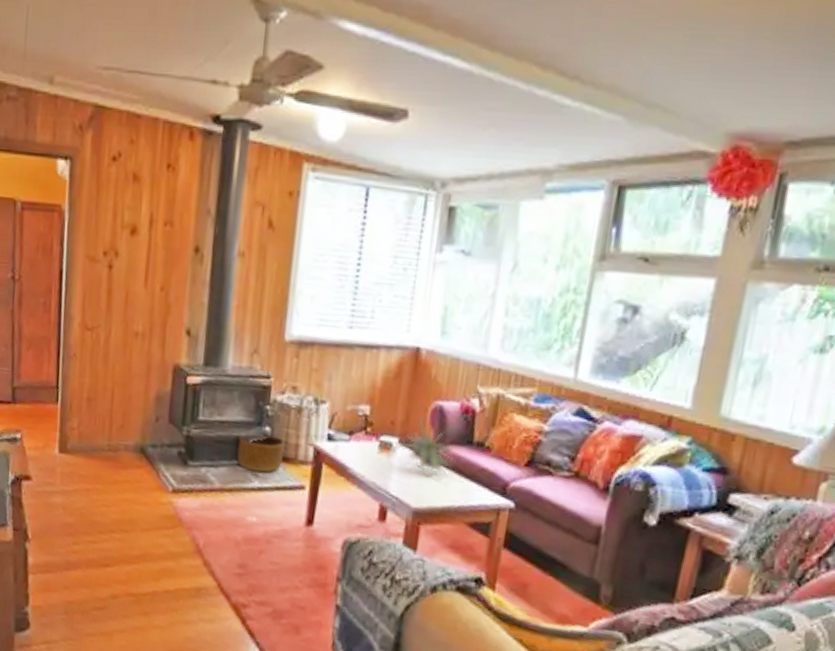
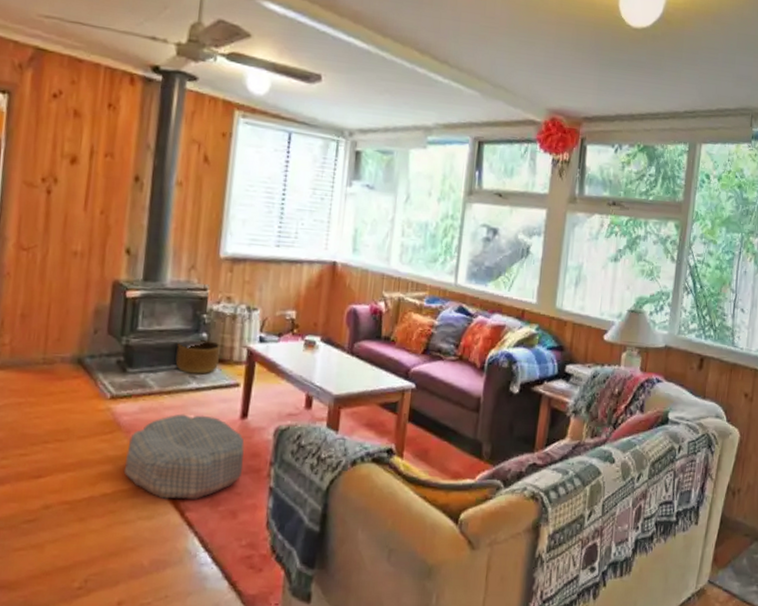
dog bed: none [185,514,310,608] -> present [123,414,245,499]
plant: present [391,418,456,477] -> none [315,319,368,368]

